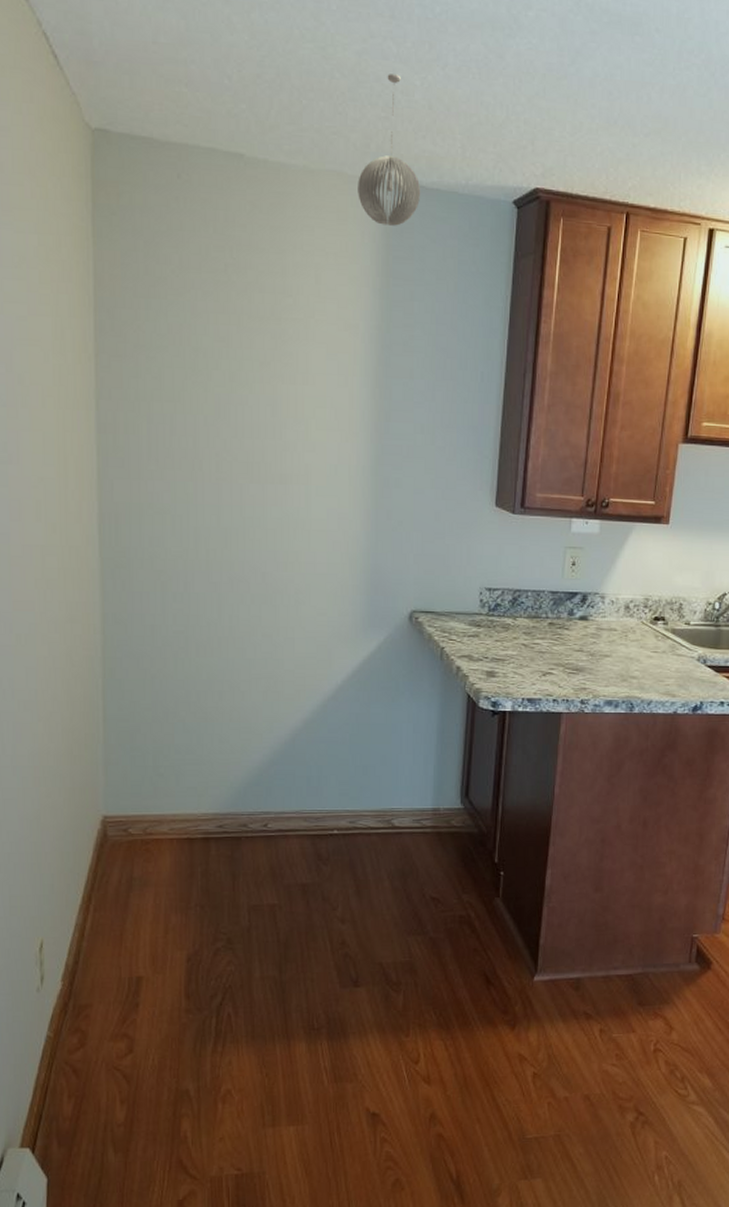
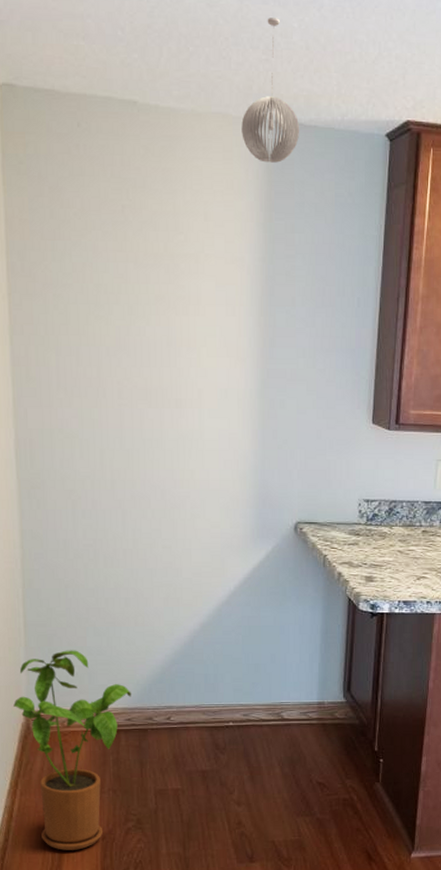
house plant: none [89,748,224,974] -> present [13,650,131,850]

